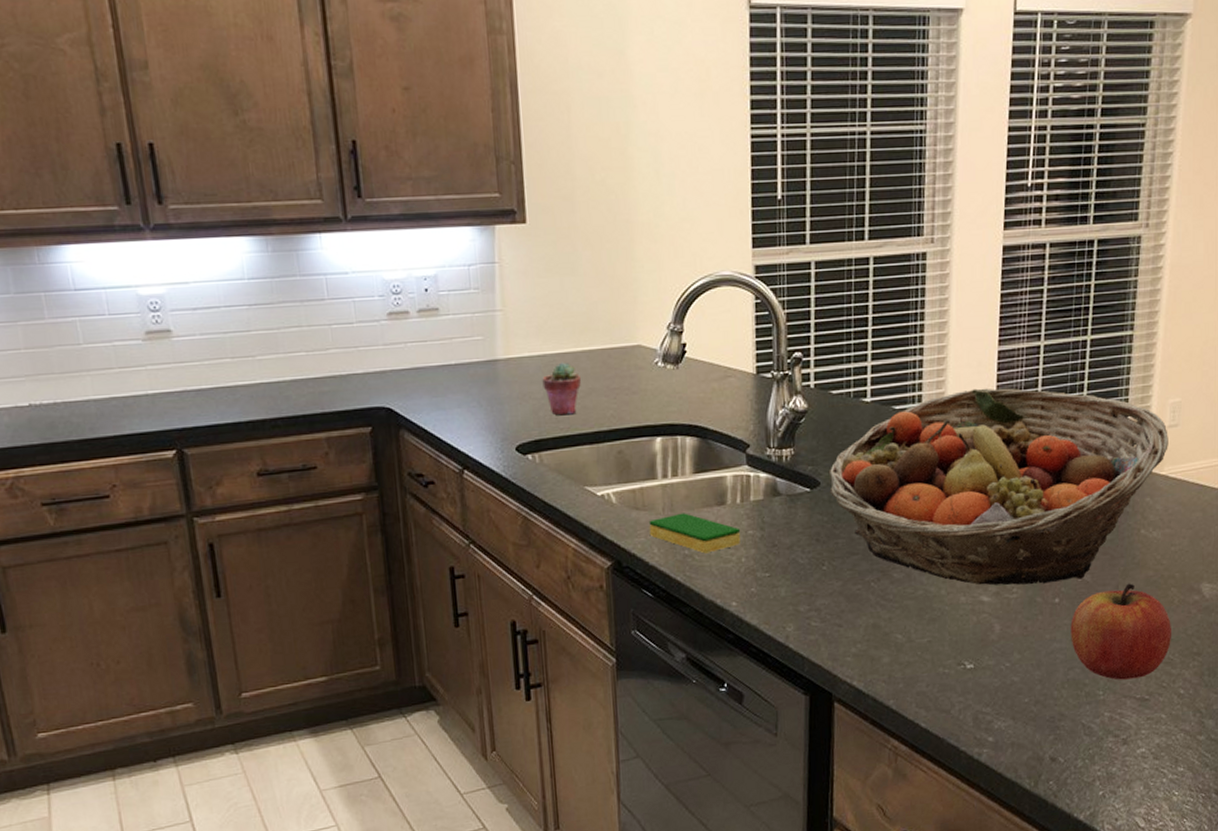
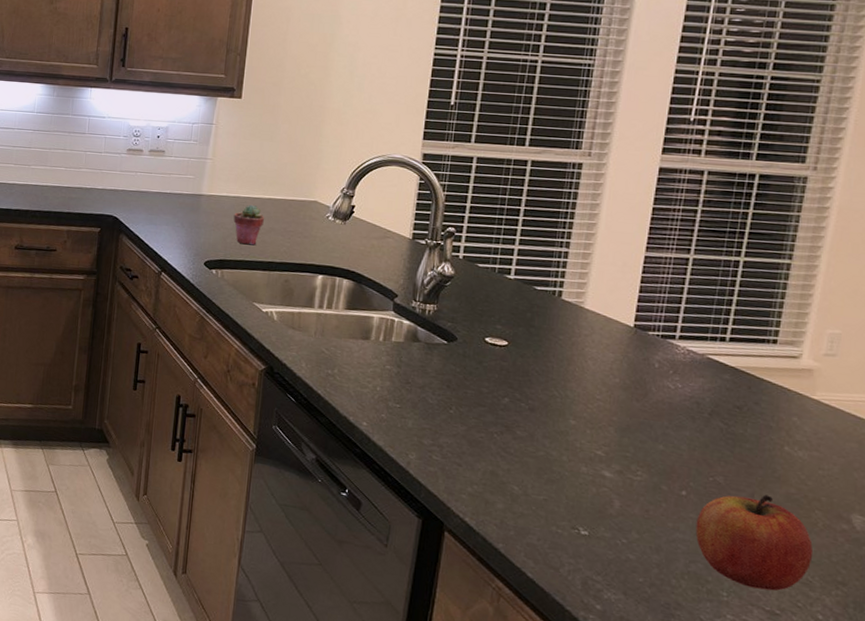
dish sponge: present [648,513,741,554] -> none [300,339,380,377]
fruit basket: present [828,388,1168,586] -> none [465,284,824,479]

